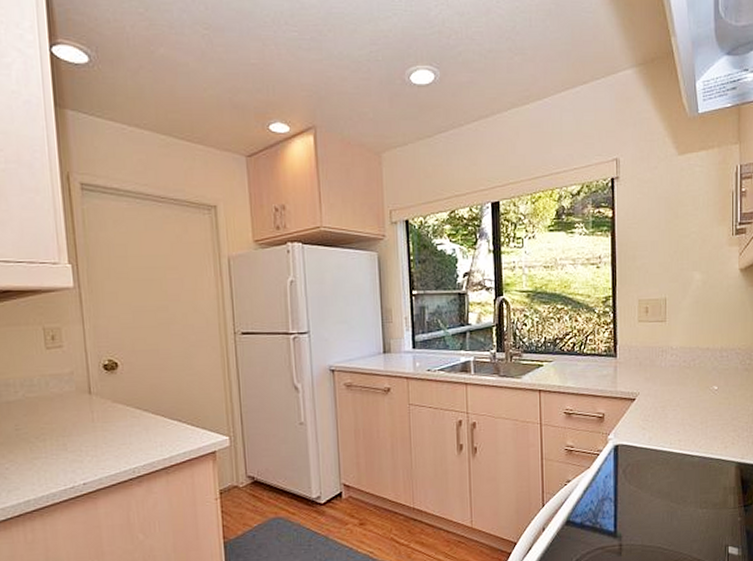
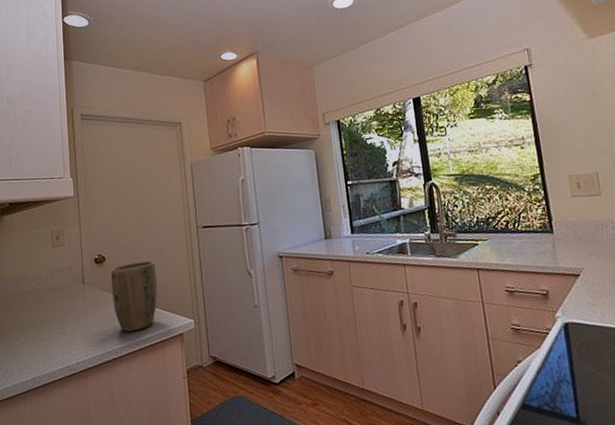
plant pot: none [125,370,185,449] -> present [110,261,158,332]

